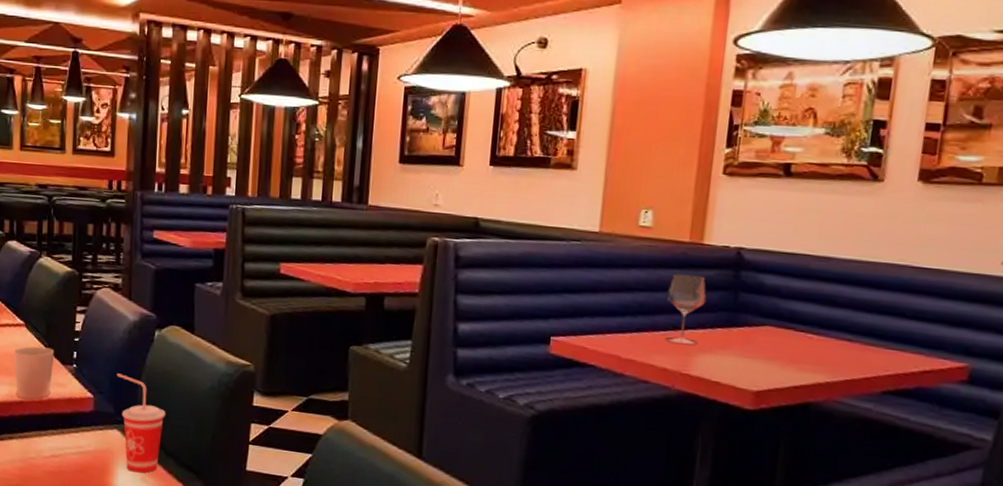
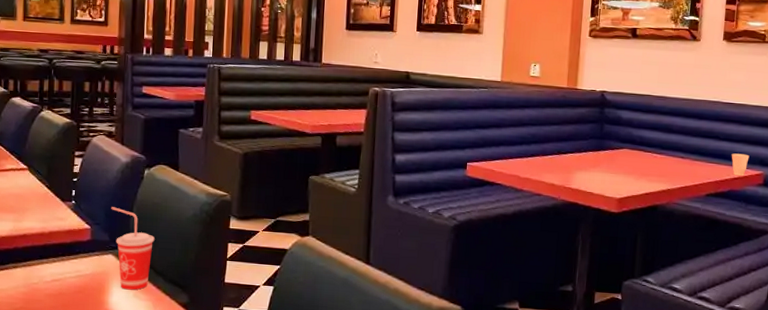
cup: present [13,346,55,401] -> none [17,187,56,234]
wine glass: present [665,273,707,346] -> none [551,111,581,166]
cup: none [921,337,949,369] -> present [731,153,750,176]

